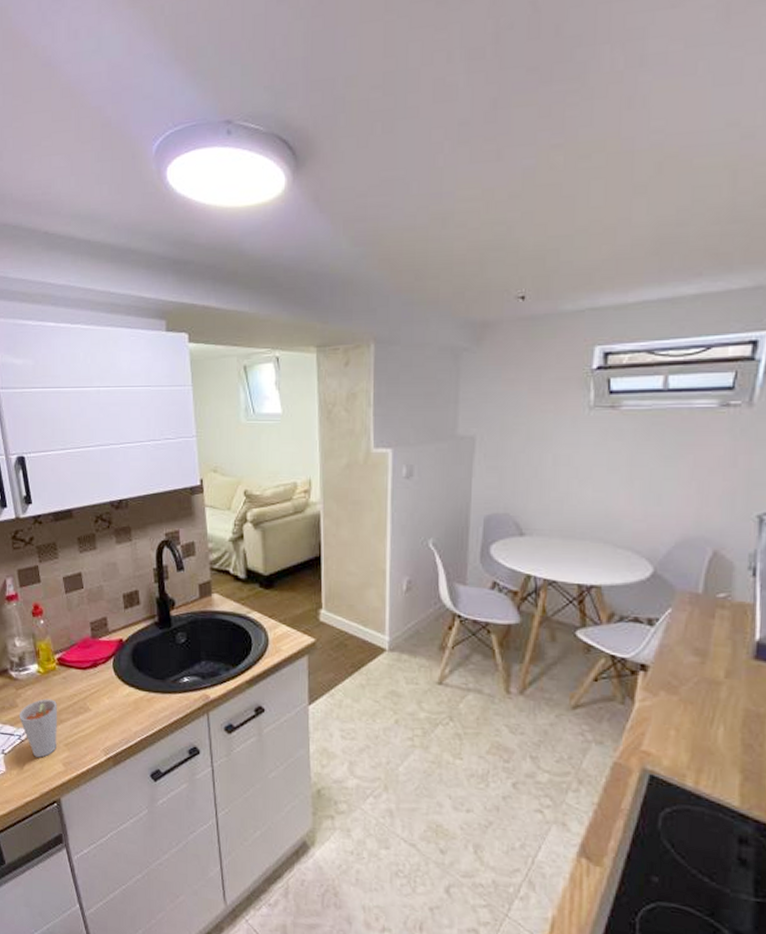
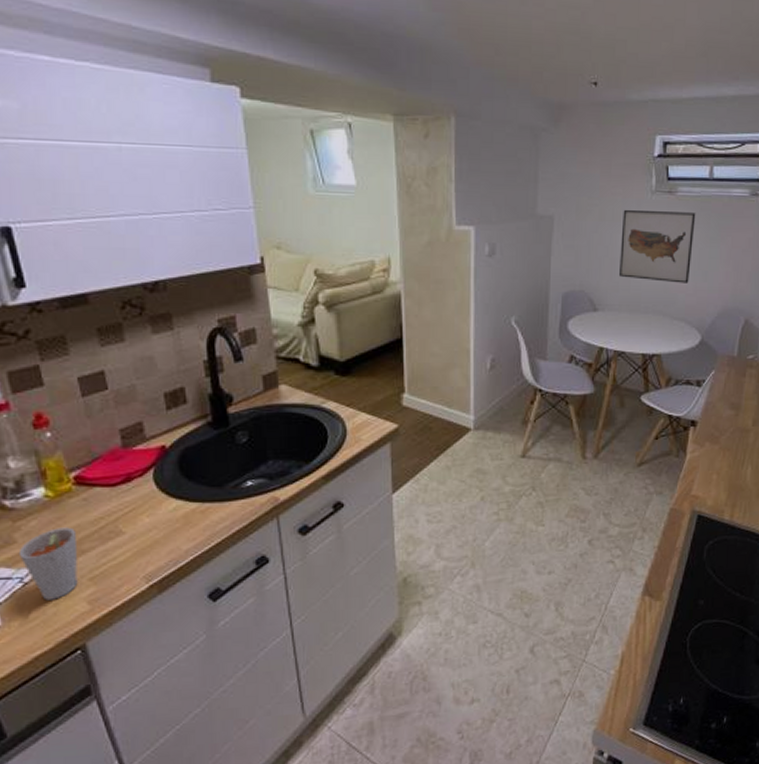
wall art: none [550,428,646,508] -> present [619,210,696,283]

